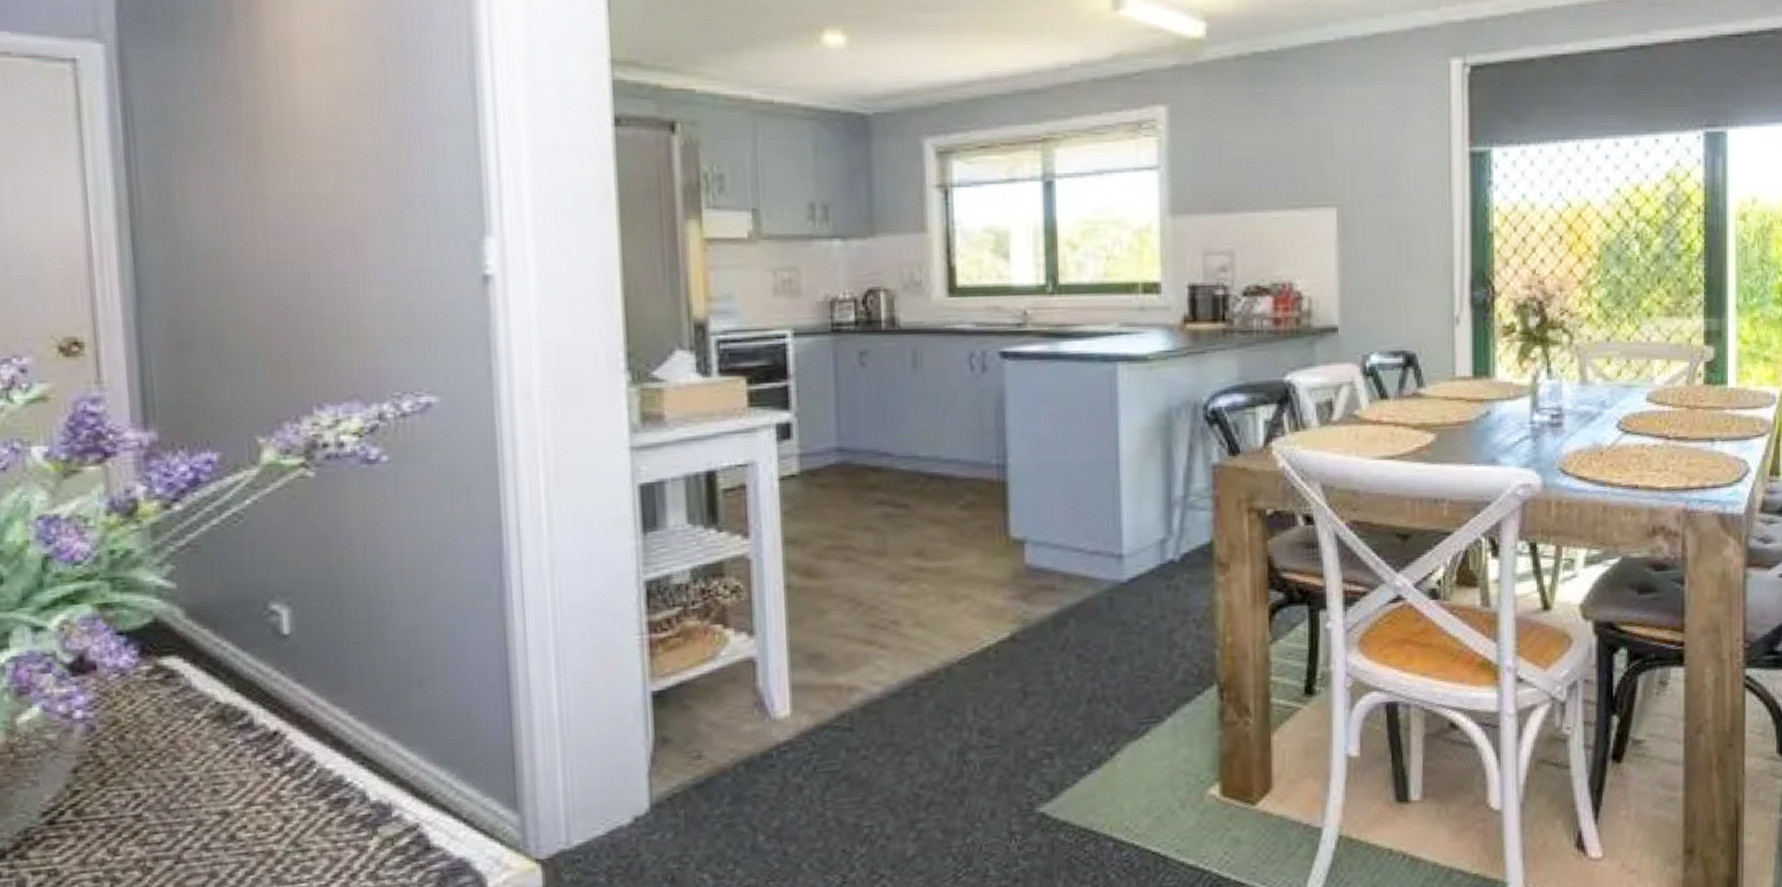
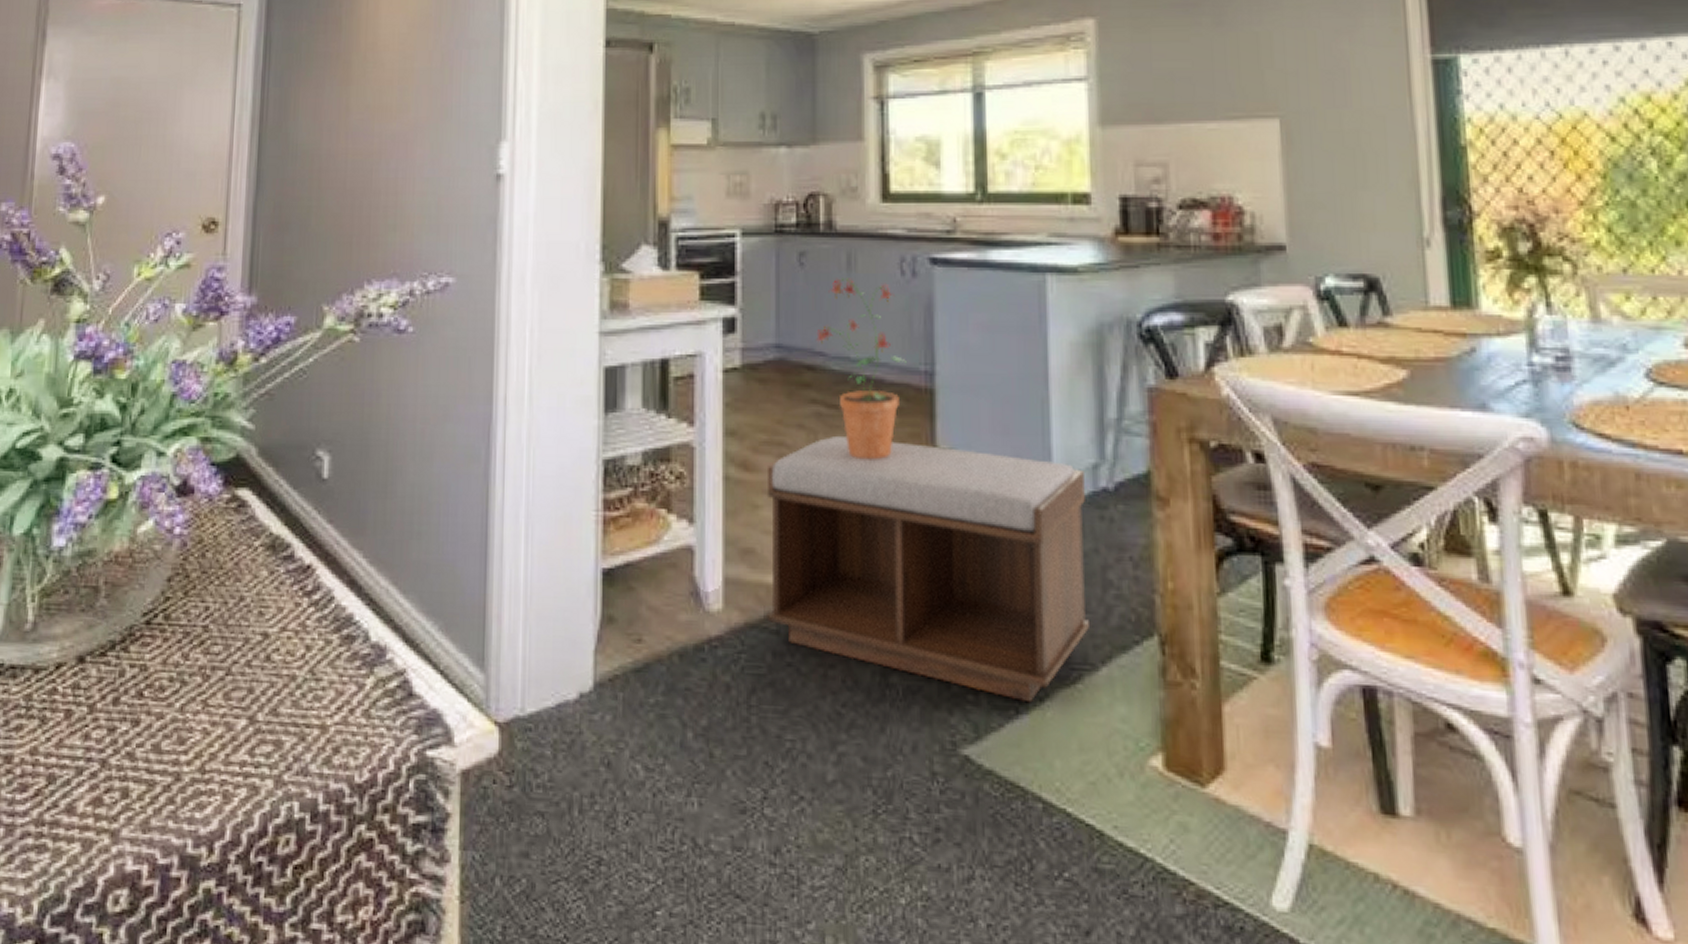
bench: none [832,533,1156,759] -> present [766,435,1089,703]
potted plant: none [881,376,978,556] -> present [816,278,906,460]

